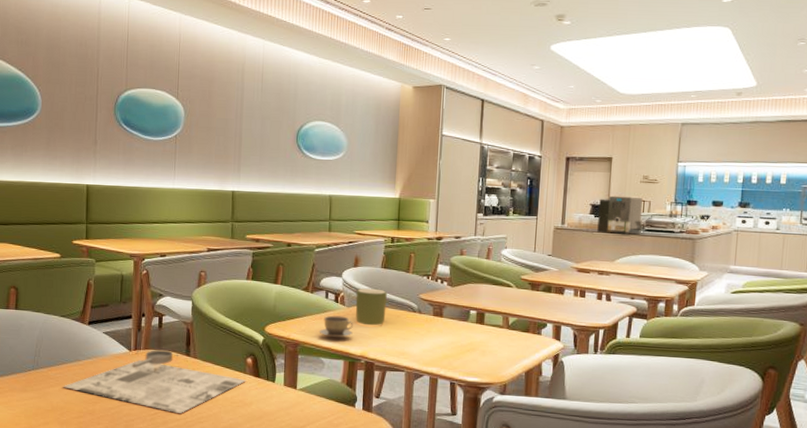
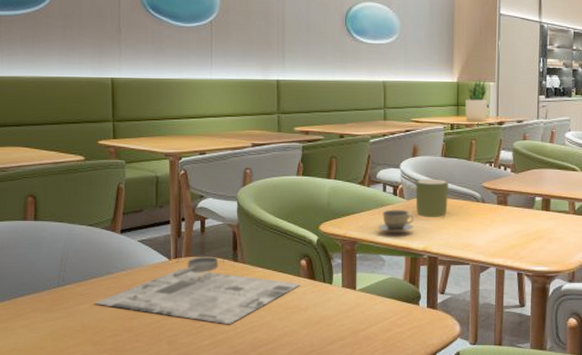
planter: none [405,195,428,236] -> present [465,79,488,121]

